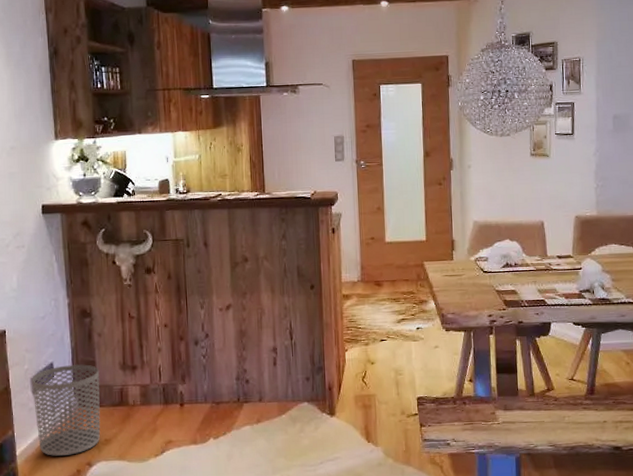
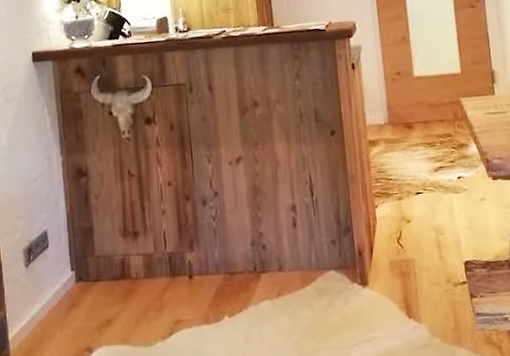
waste bin: present [32,364,101,456] -> none [24,231,101,341]

